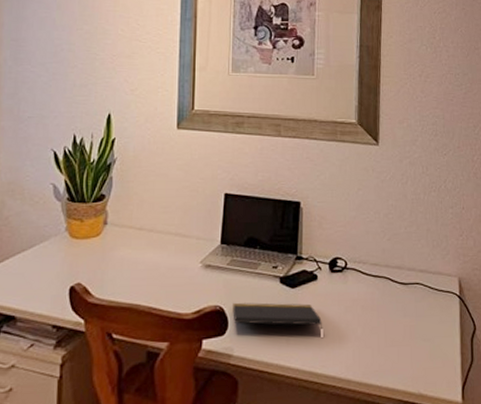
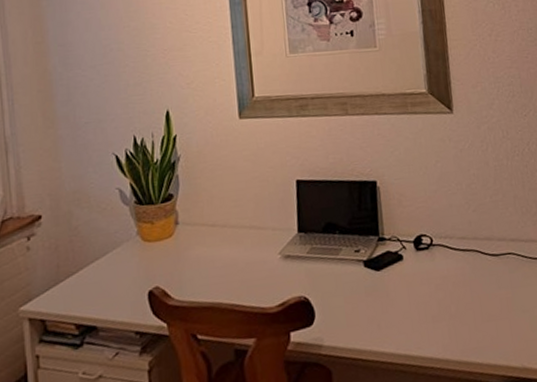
notepad: present [233,302,323,329] -> none [317,286,415,313]

